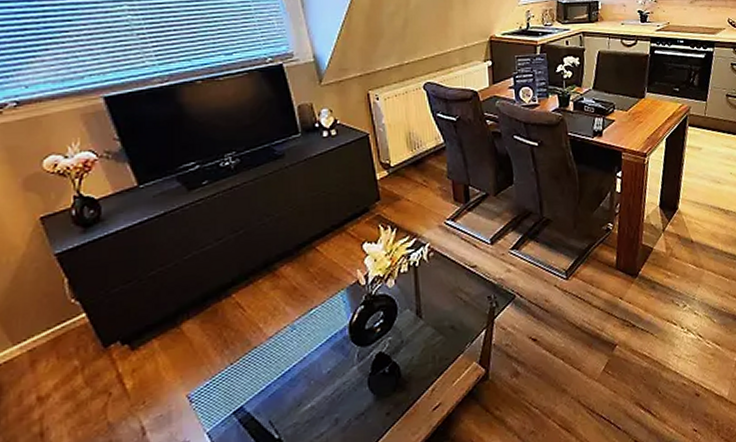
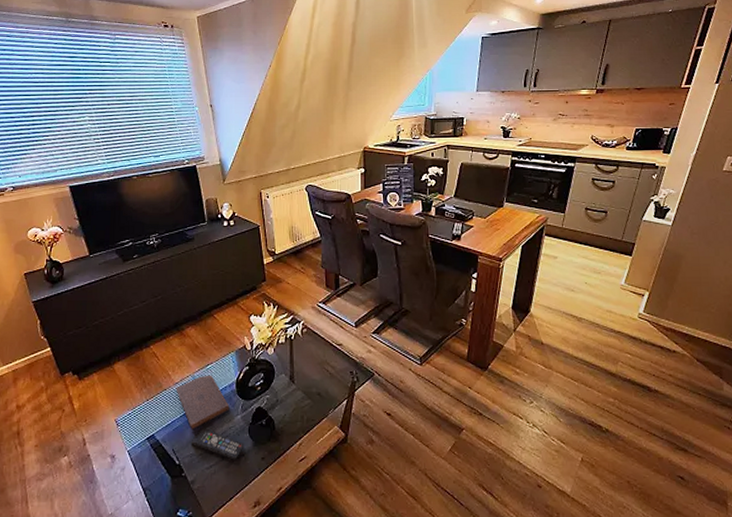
book: none [269,321,342,394] -> present [175,375,230,430]
remote control: none [293,388,364,422] -> present [190,428,245,460]

